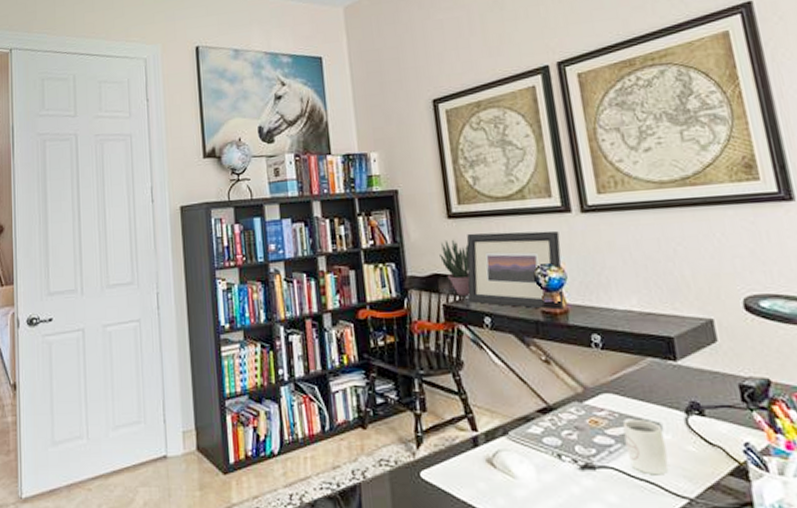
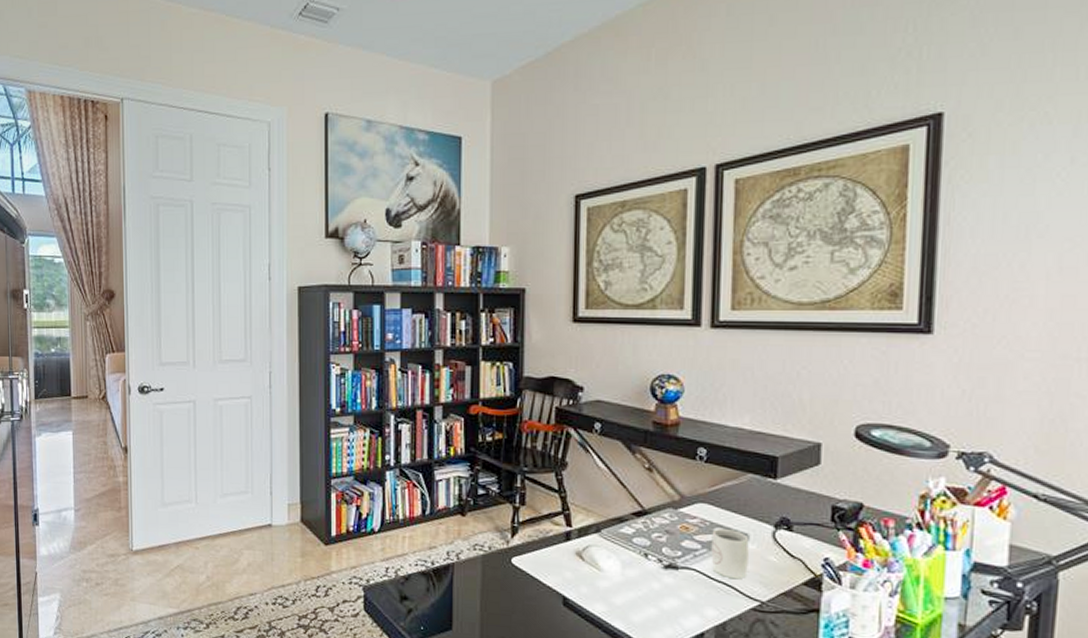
potted plant: present [439,239,470,296] -> none [559,343,590,400]
picture frame: present [466,230,565,310] -> none [582,339,684,422]

